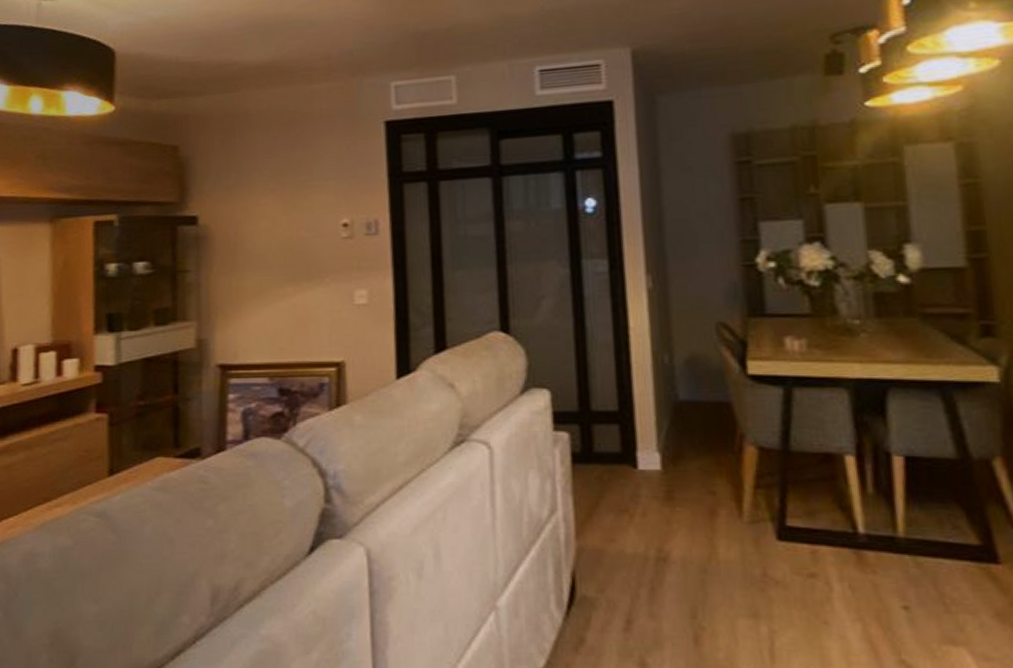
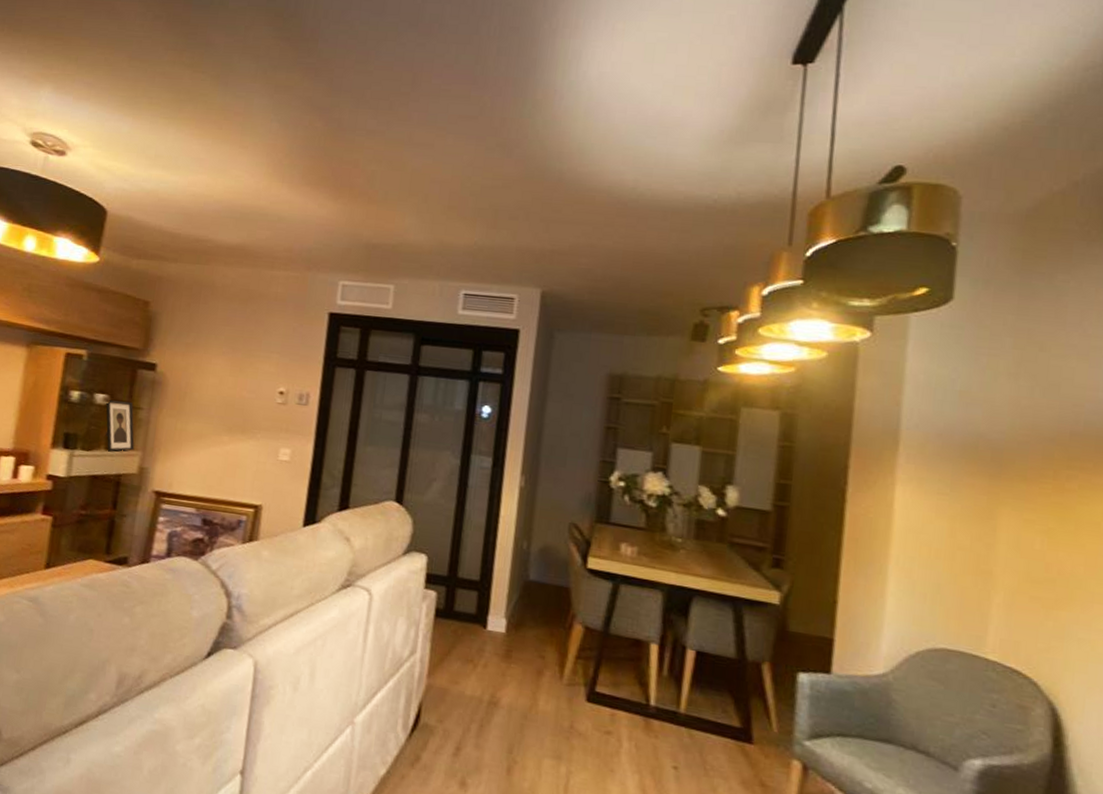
picture frame: none [148,266,187,327] -> present [105,400,135,452]

